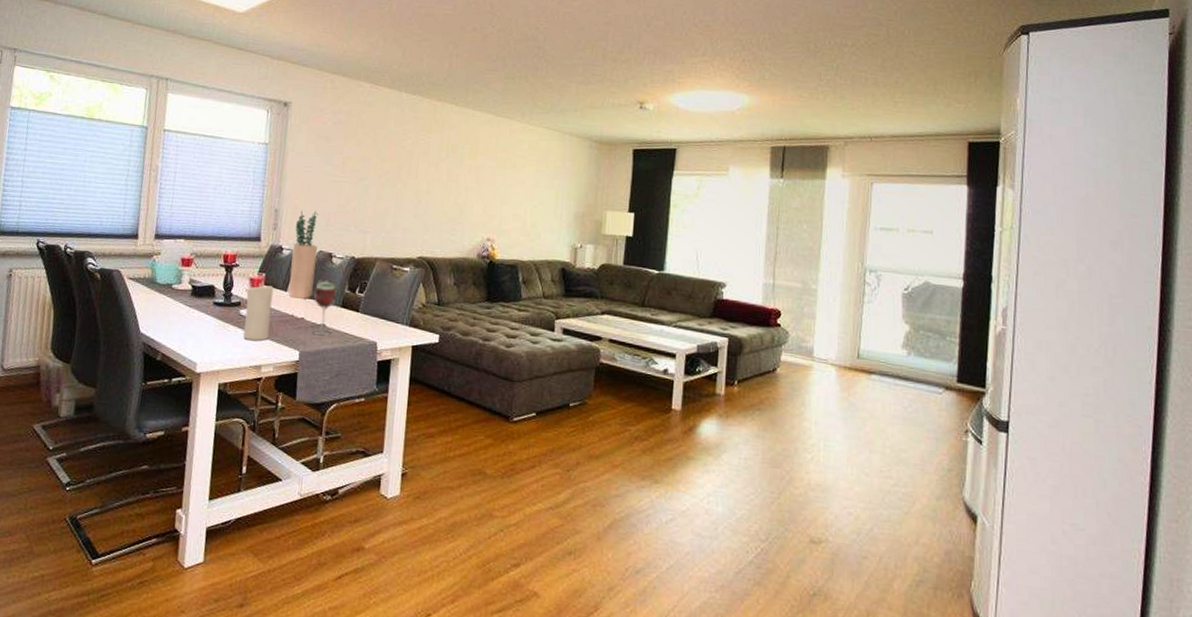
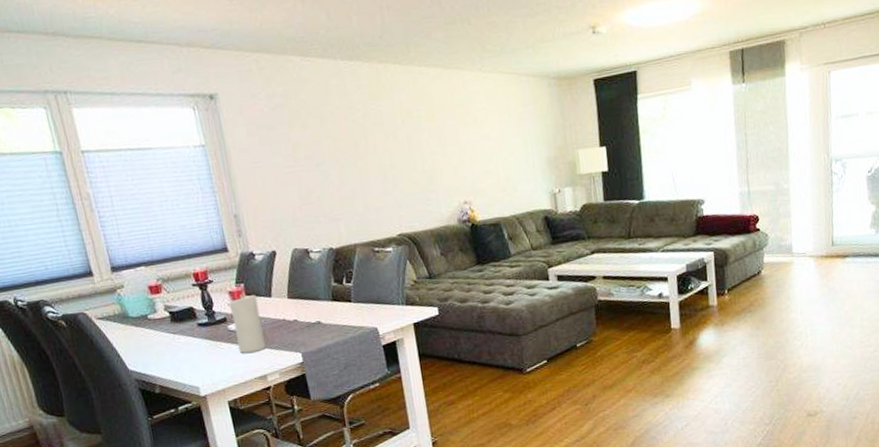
vase: present [288,211,318,299] -> none [261,208,300,303]
wineglass: present [312,279,337,337] -> none [300,276,329,334]

